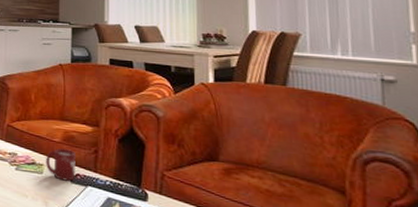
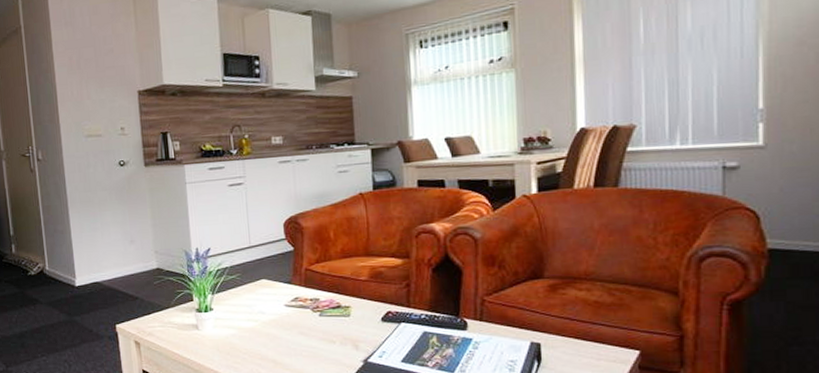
cup: present [46,148,76,181] -> none [352,287,387,321]

